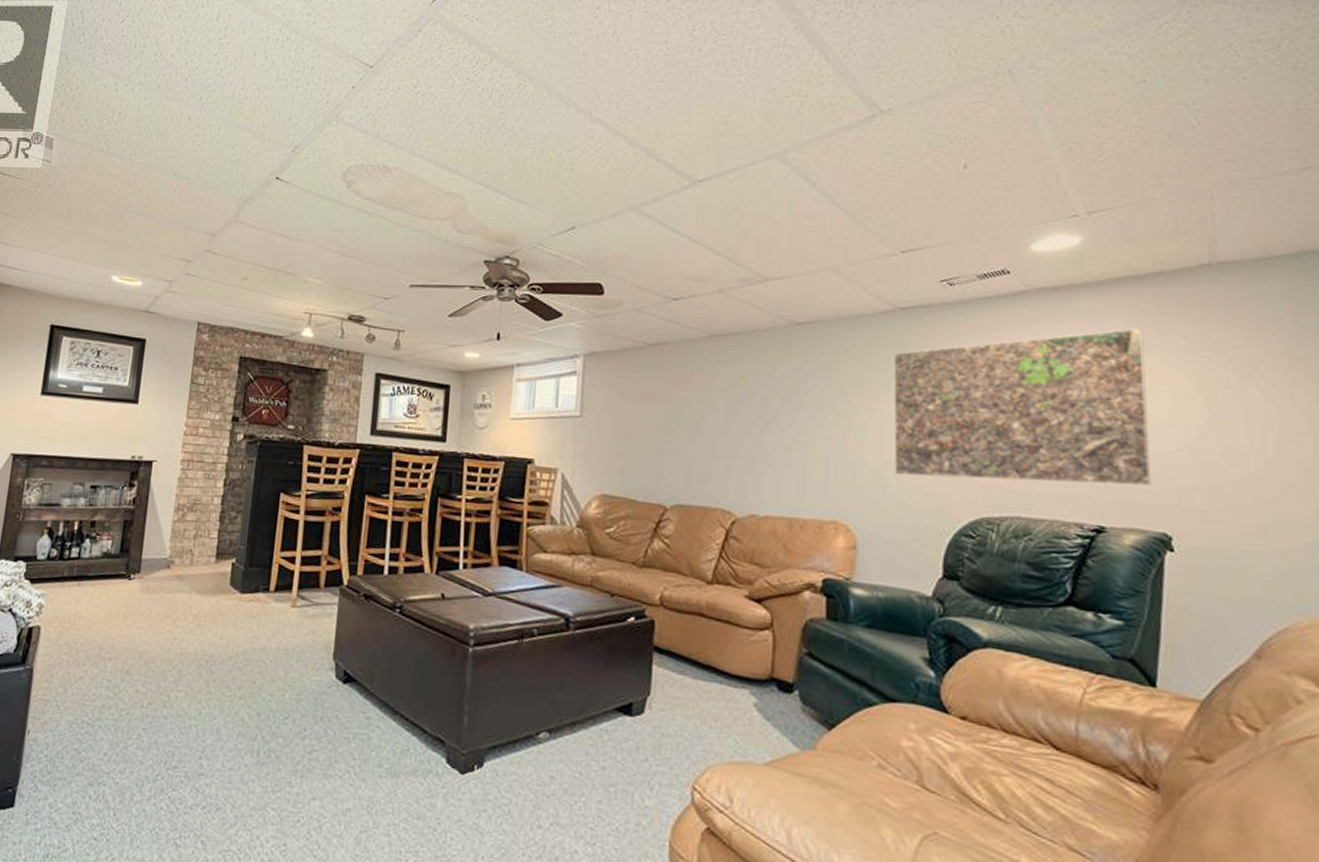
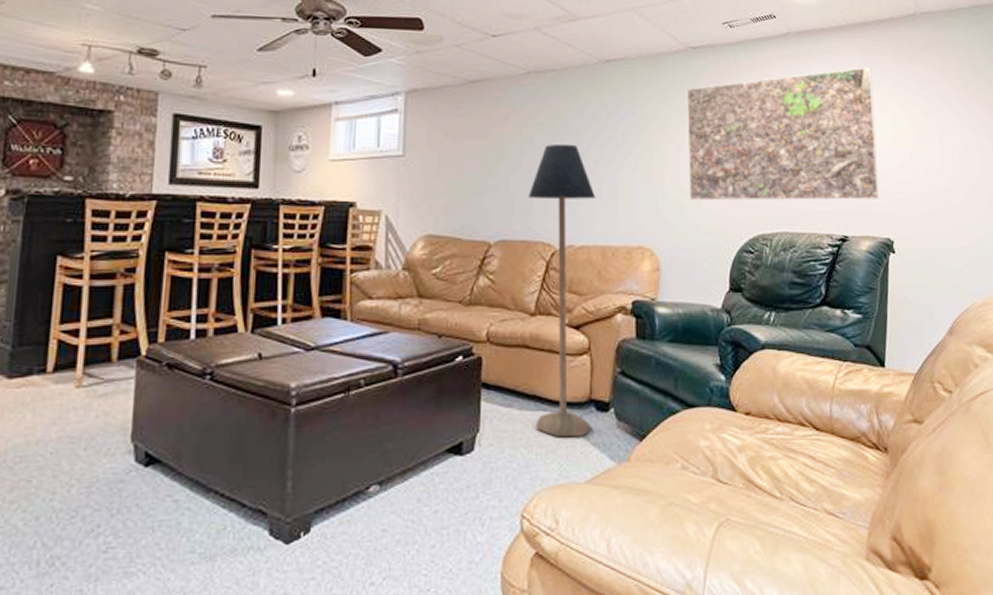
floor lamp: none [708,409,782,716] -> present [529,143,595,438]

